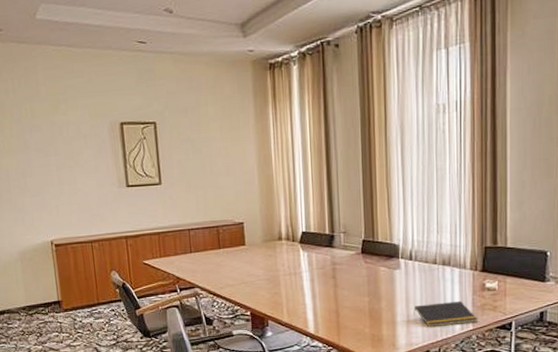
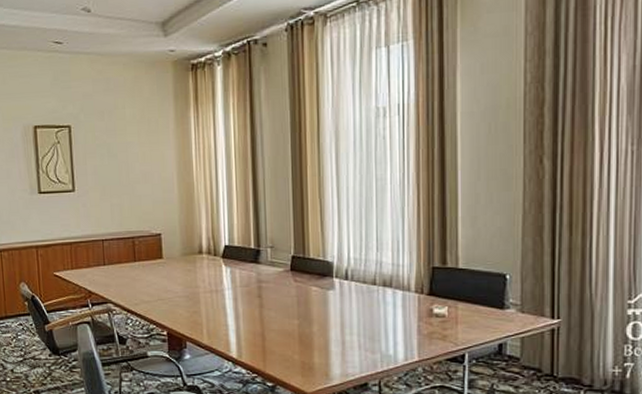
notepad: present [413,300,478,327] -> none [349,327,424,356]

